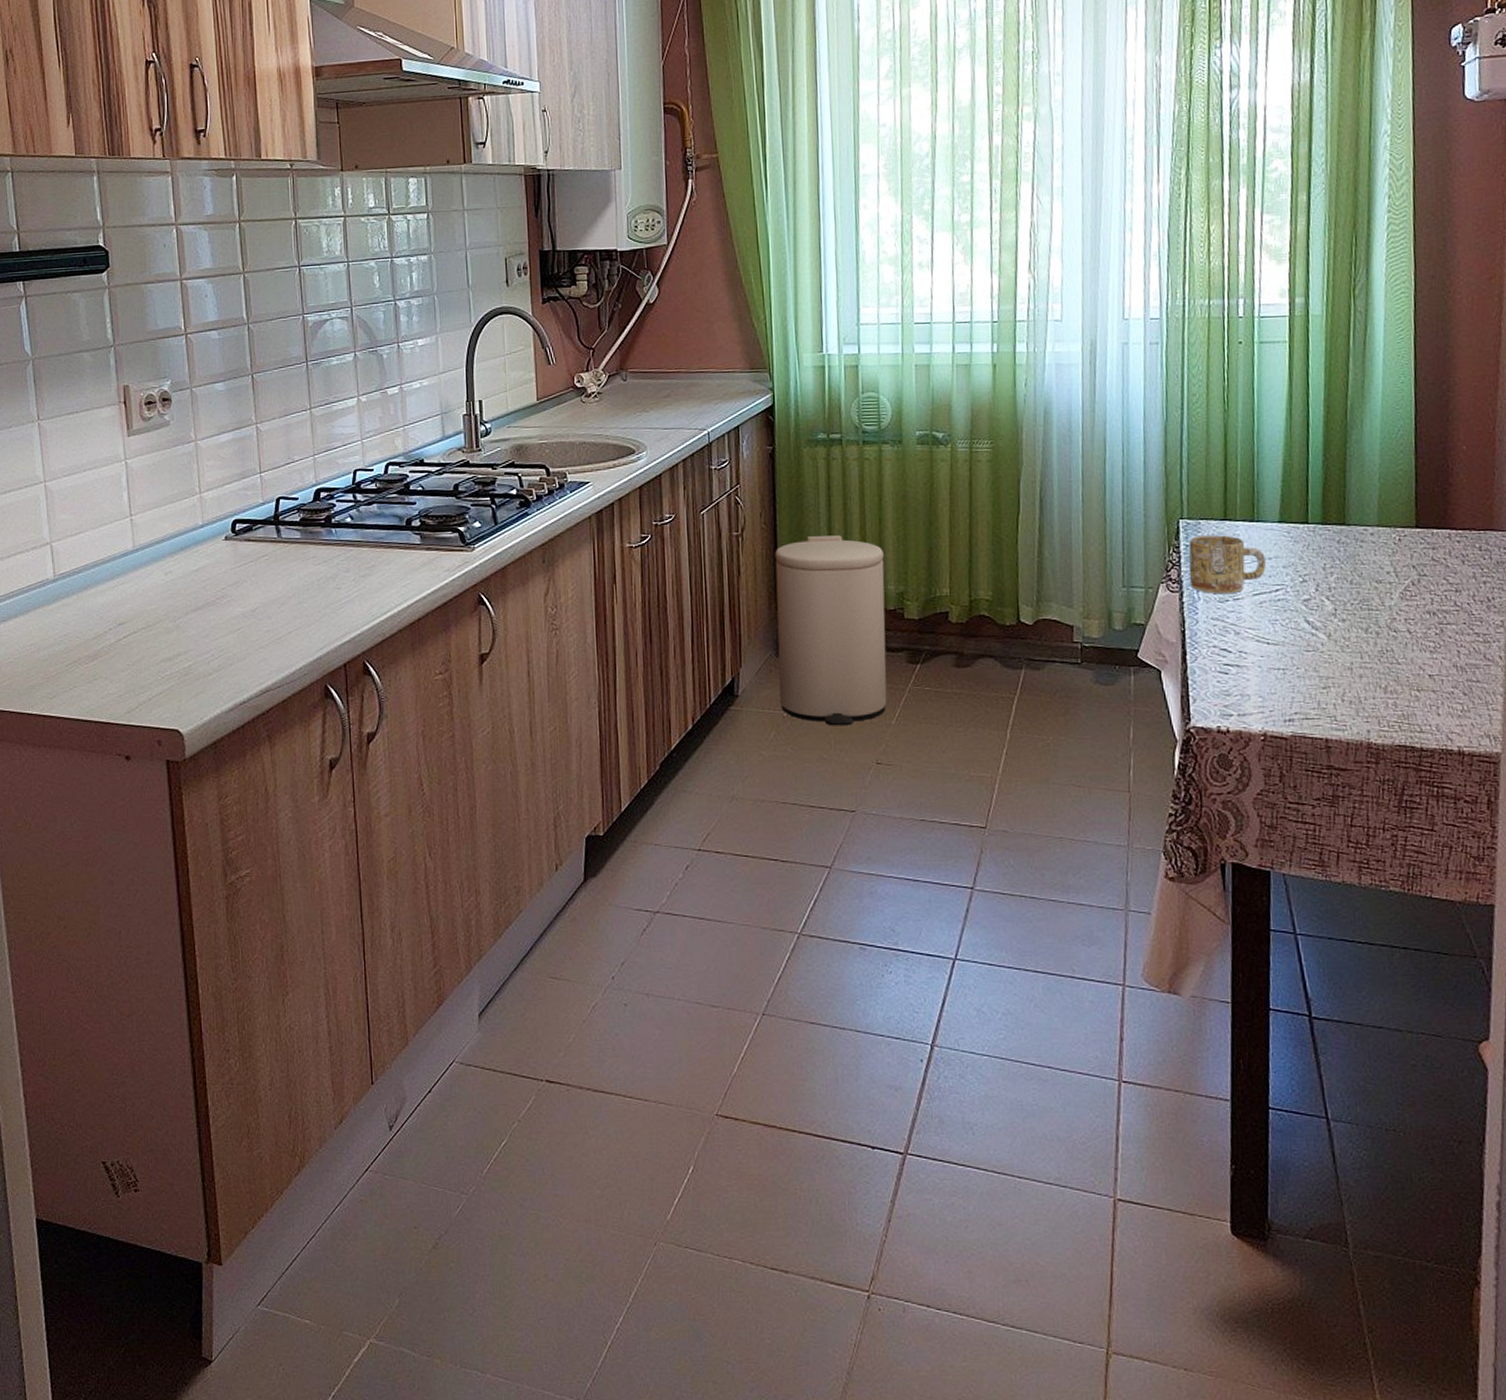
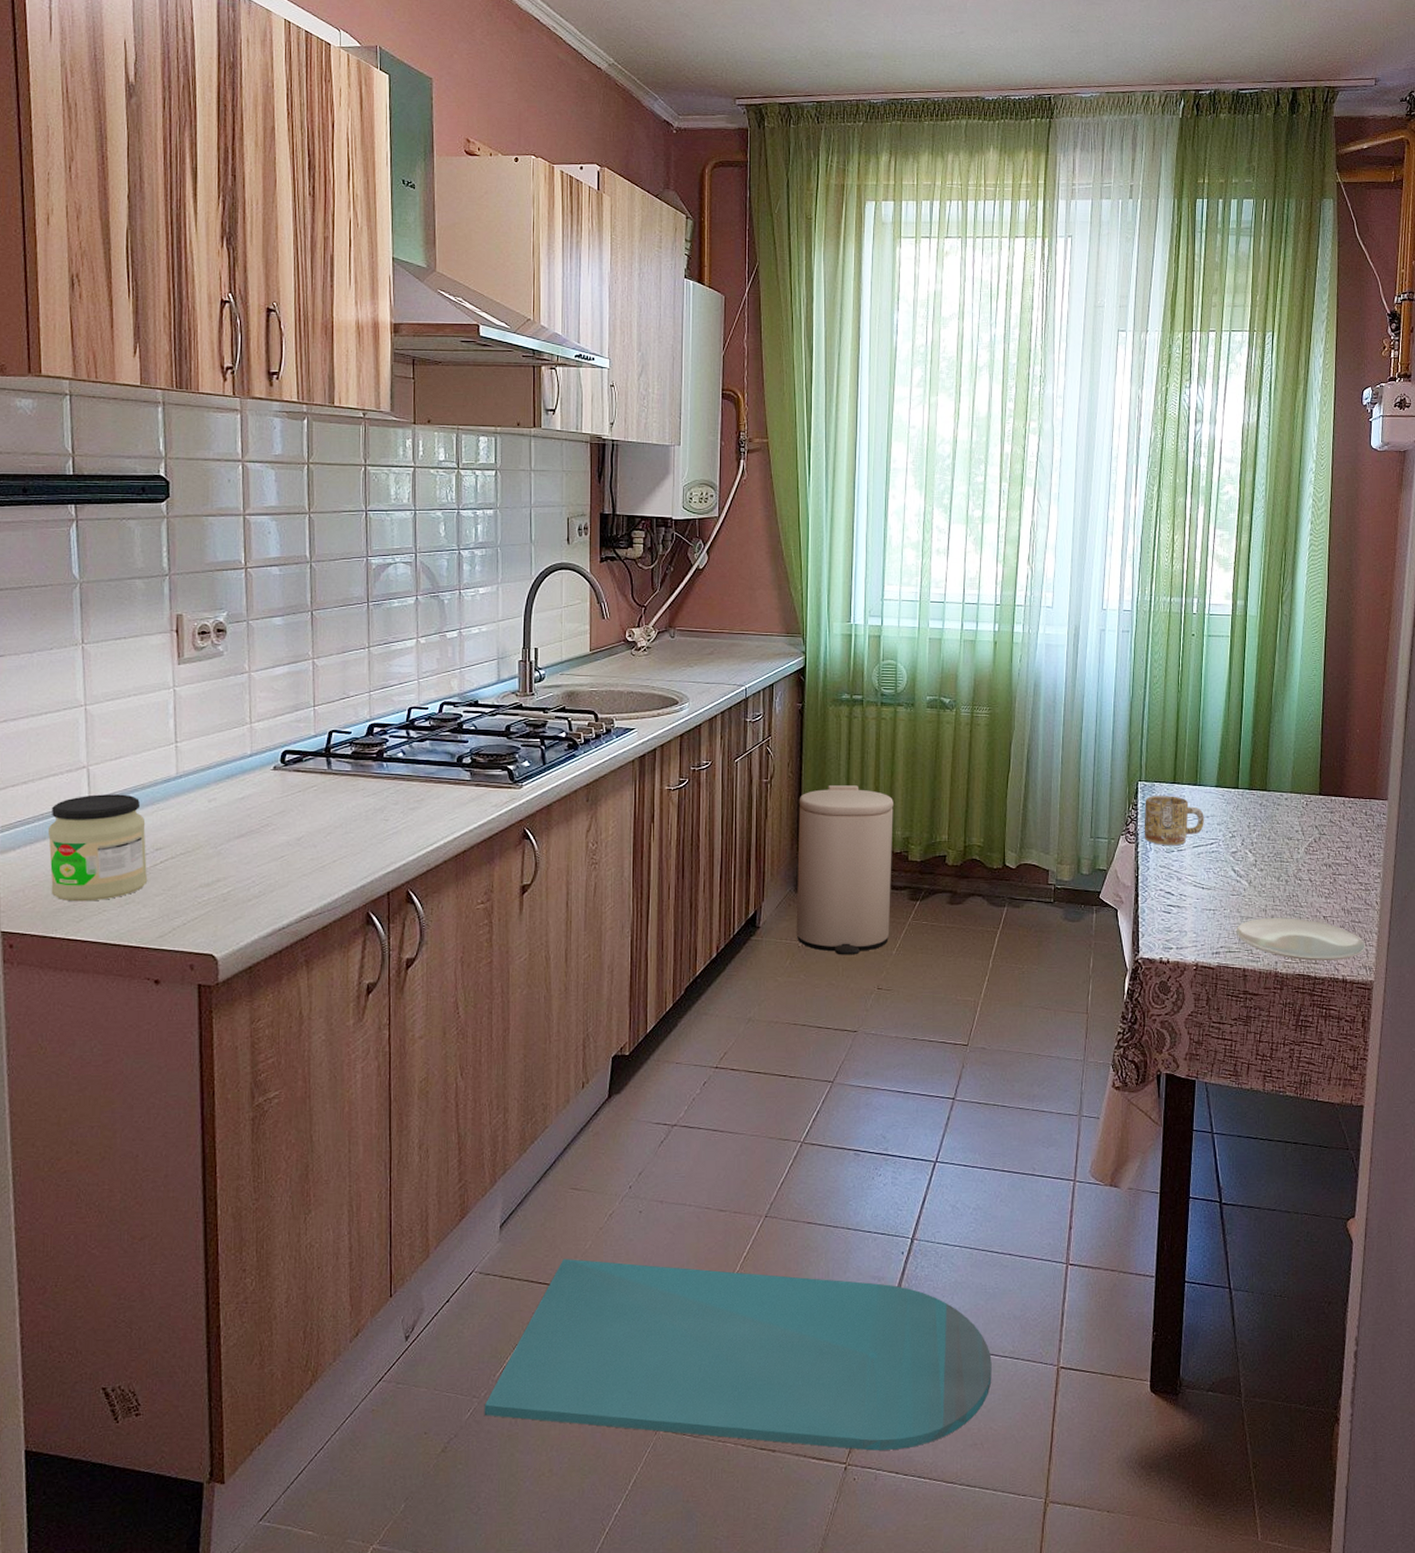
jar: none [18,569,113,678] -> present [47,794,148,902]
door mat: none [473,1051,1035,1280] -> present [484,1258,992,1451]
plate: none [1313,677,1487,729] -> present [1235,918,1365,961]

